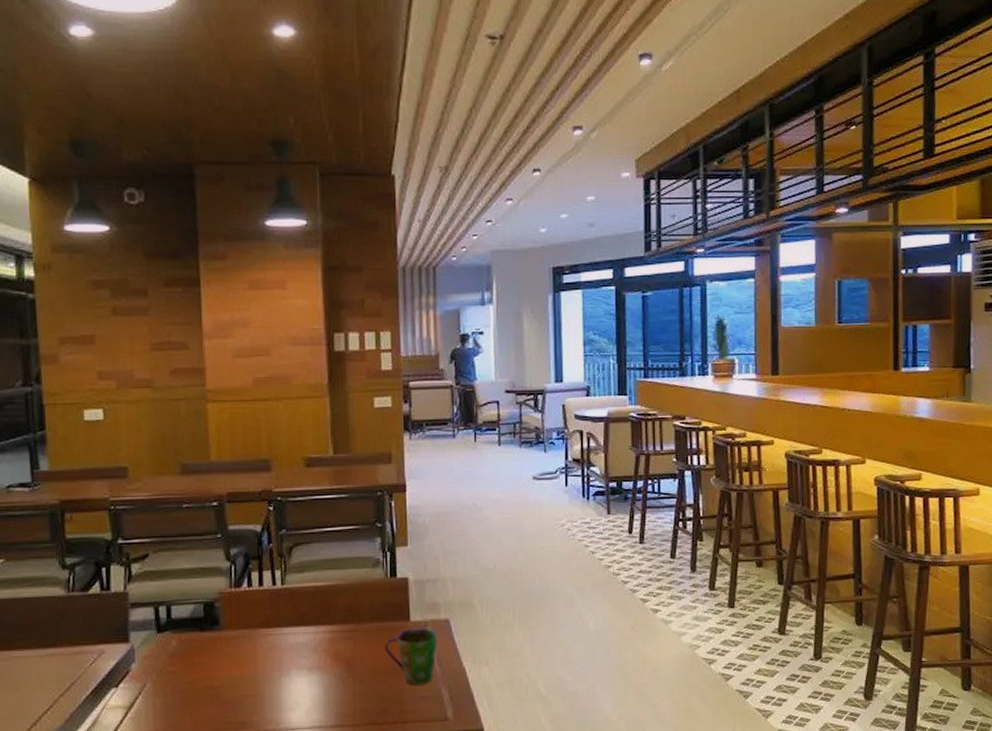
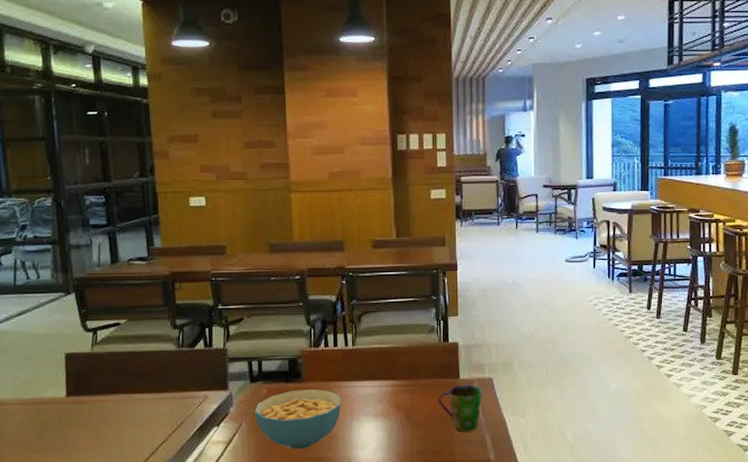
cereal bowl: none [162,639,268,713] -> present [254,389,341,450]

